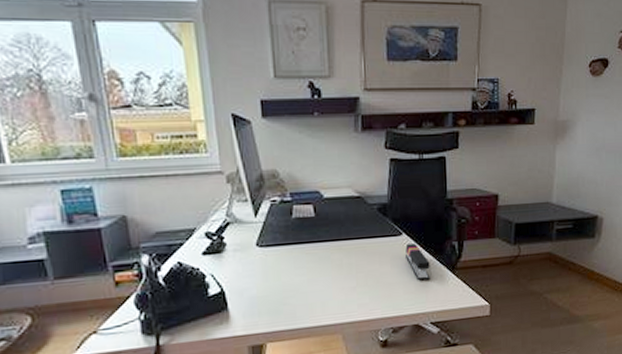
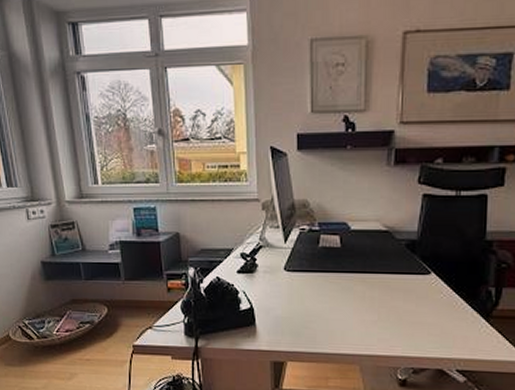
stapler: present [405,243,431,281] -> none [433,284,460,325]

